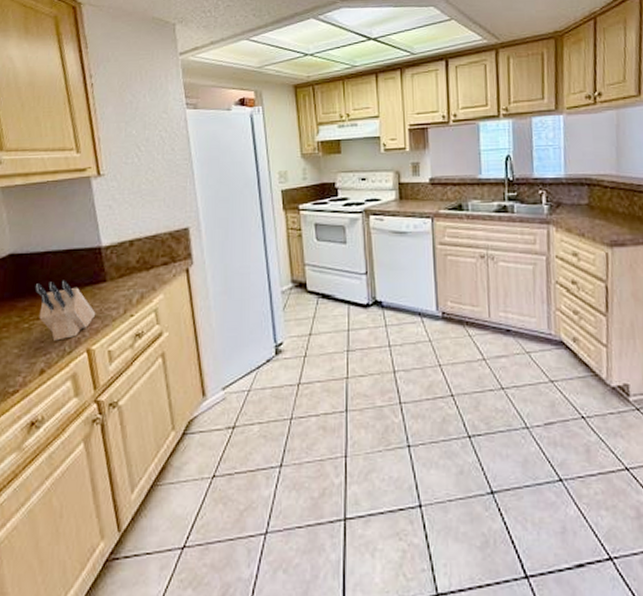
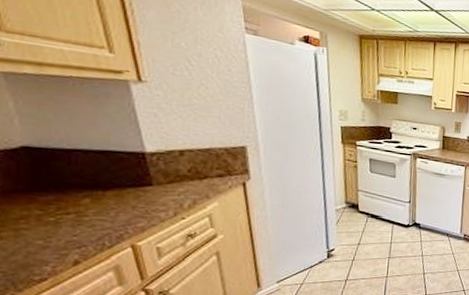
knife block: present [34,280,96,341] -> none [61,179,141,236]

